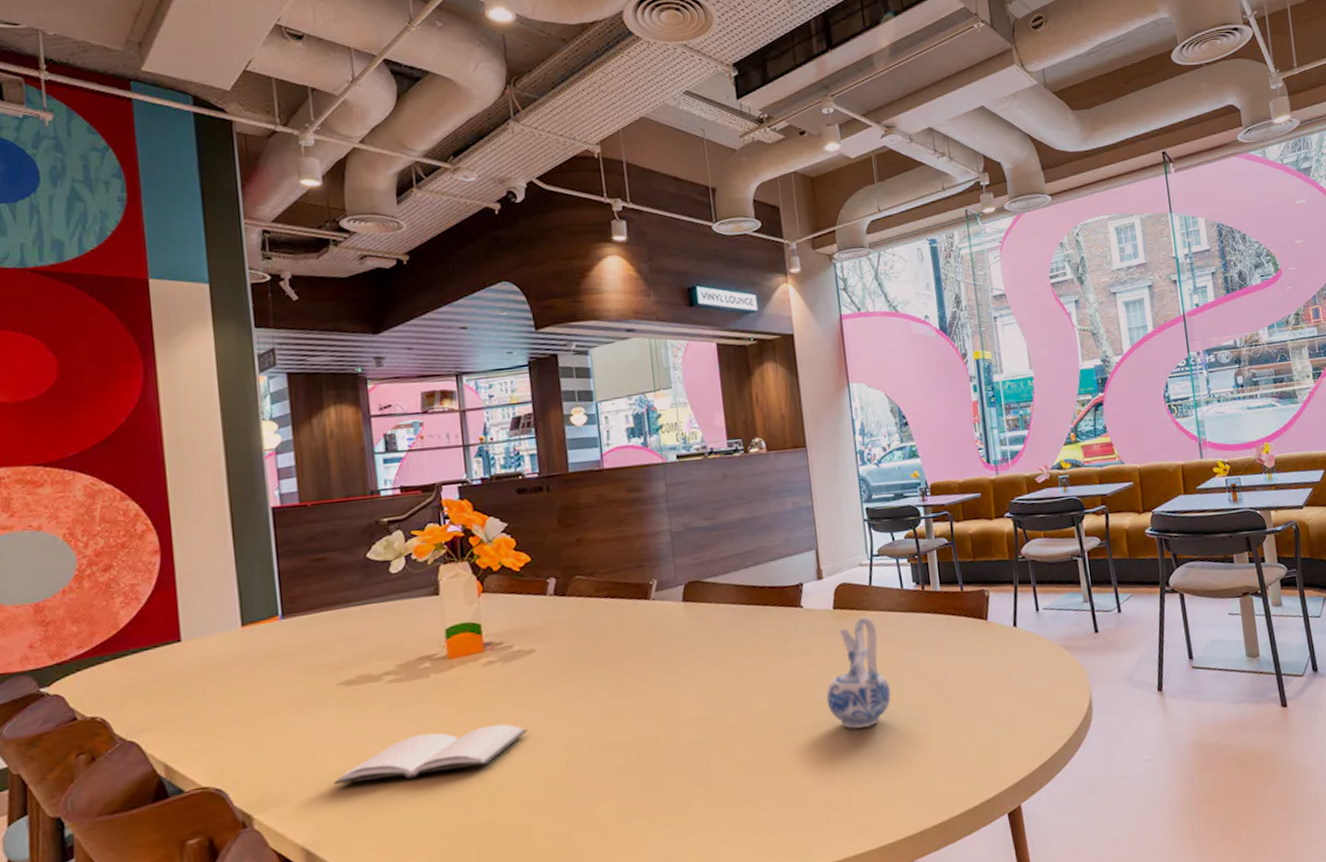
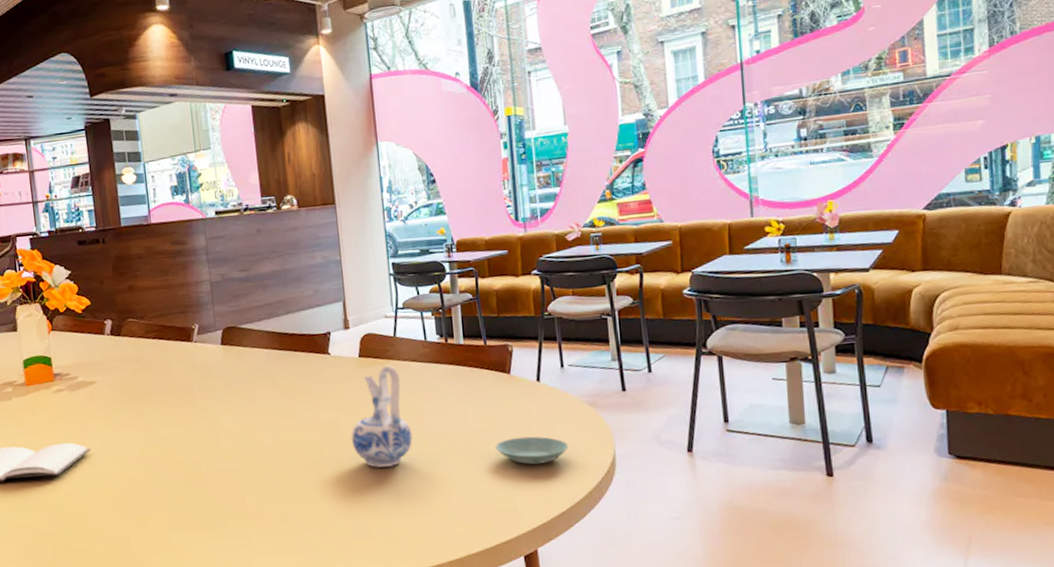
saucer: none [975,684,1047,715] -> present [495,436,569,465]

